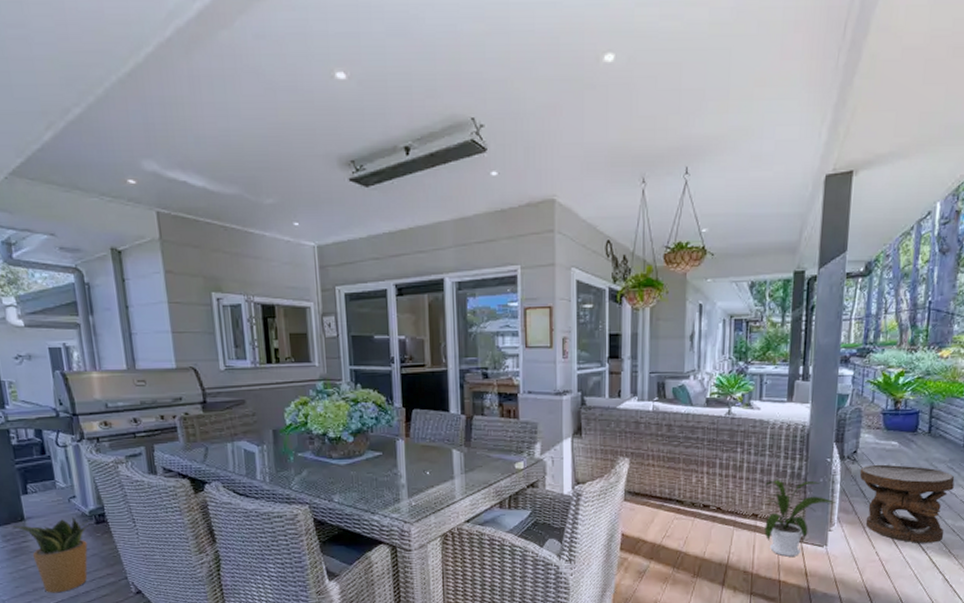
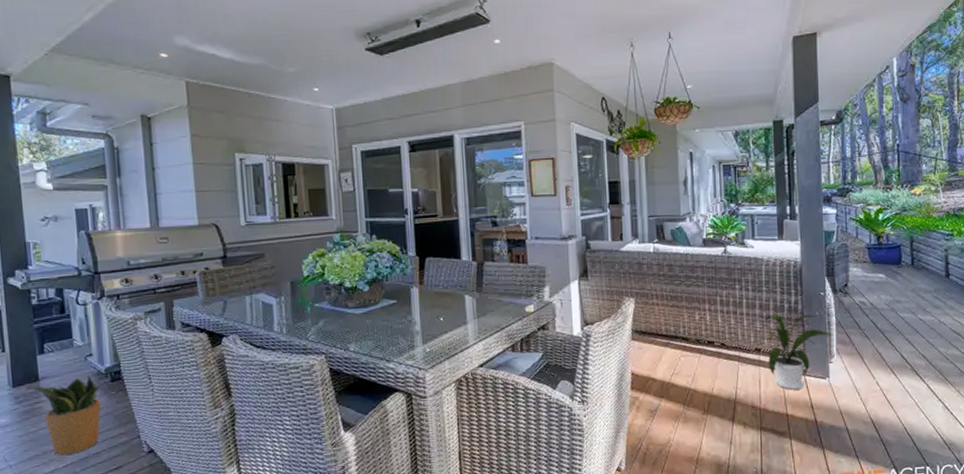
side table: present [859,464,955,543] -> none [852,296,942,372]

